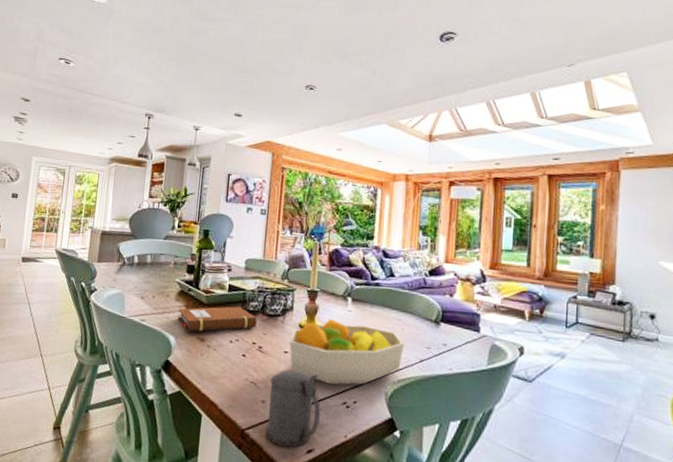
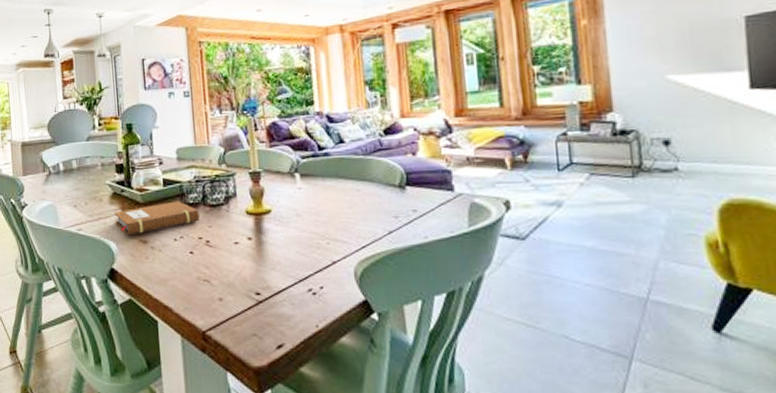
beer stein: present [265,369,321,448] -> none [225,260,286,345]
fruit bowl: present [289,319,405,385] -> none [238,200,368,271]

